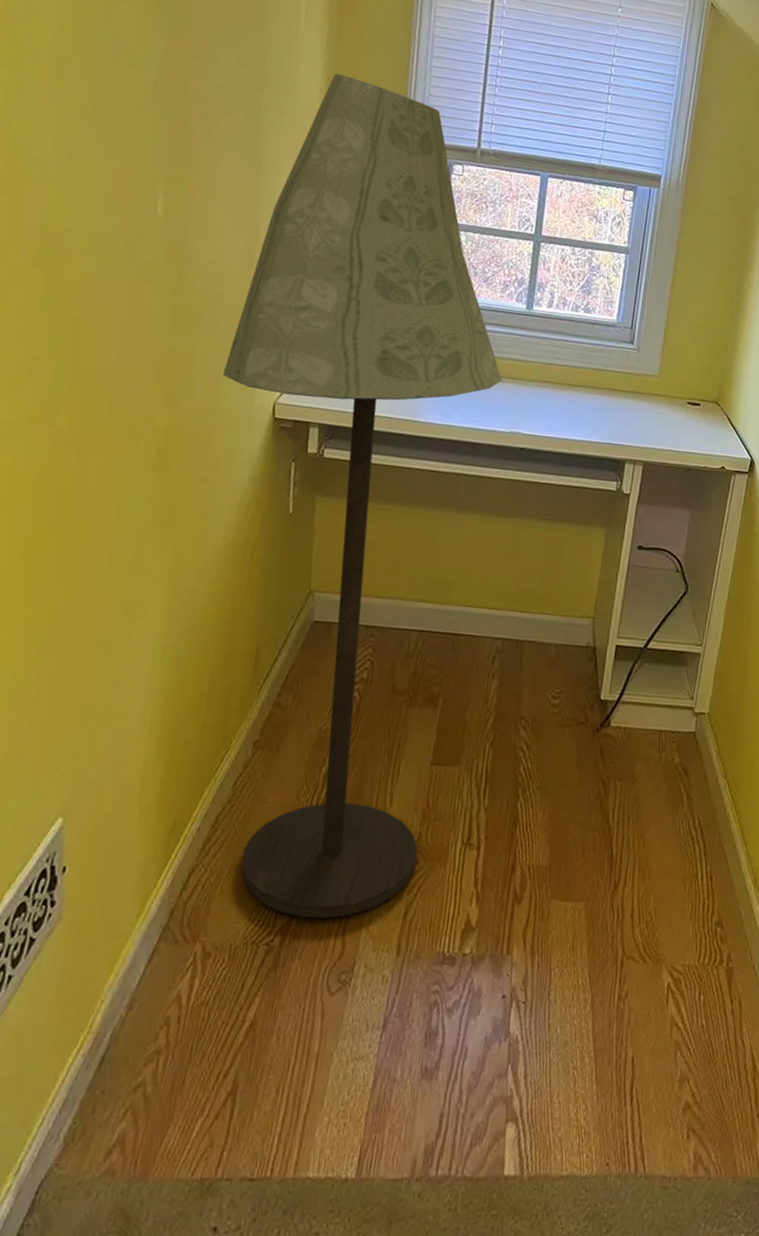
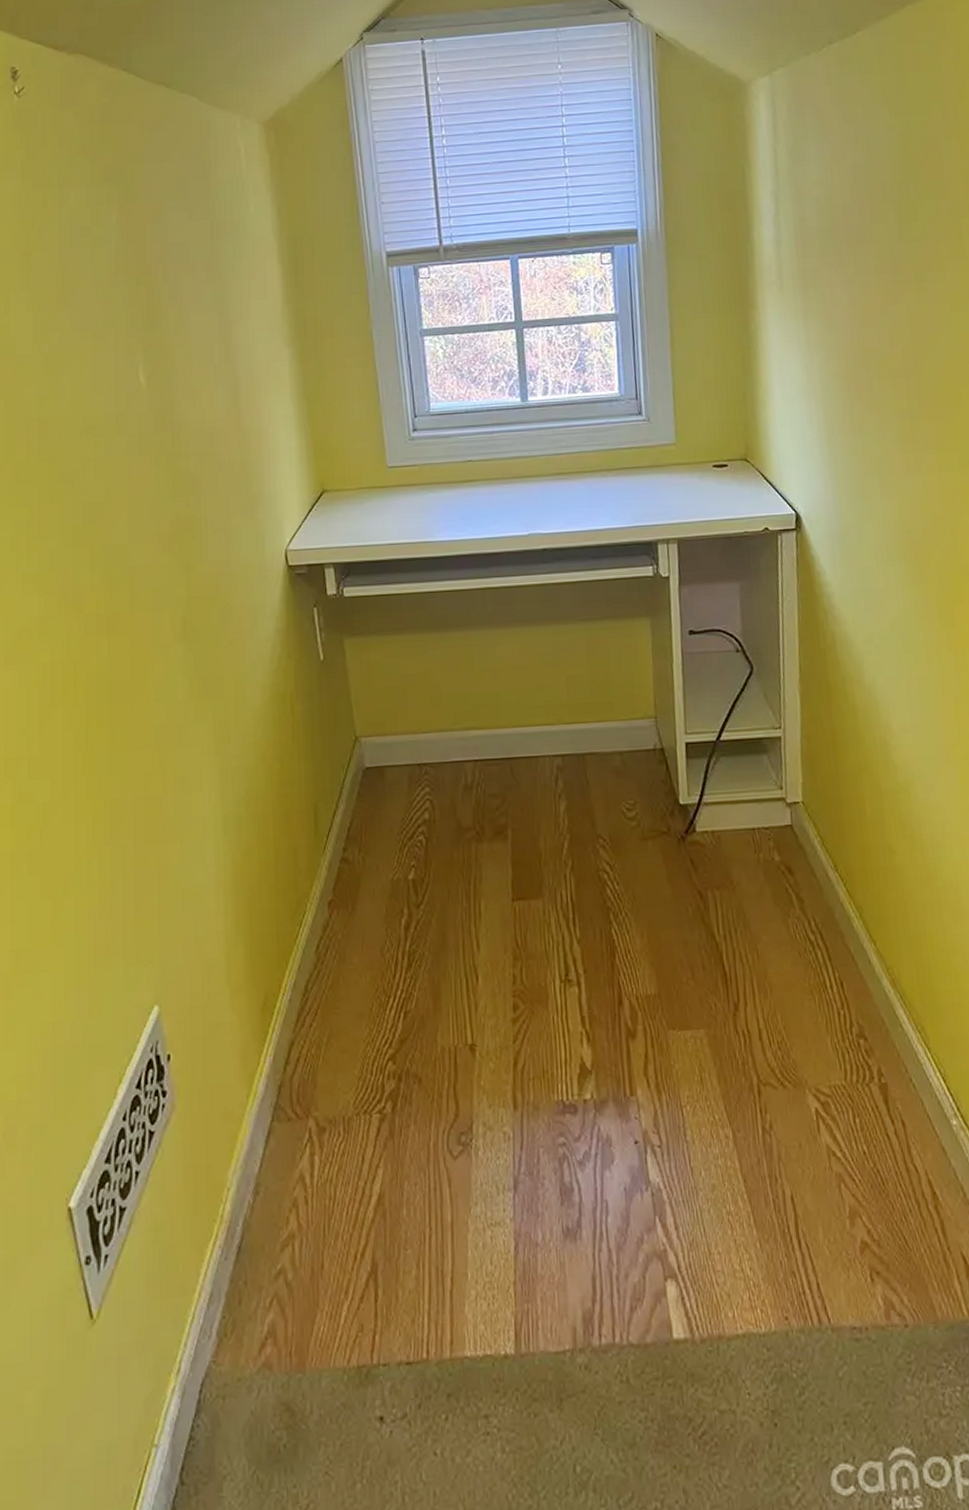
floor lamp: present [222,73,502,919] -> none [230,204,517,1080]

